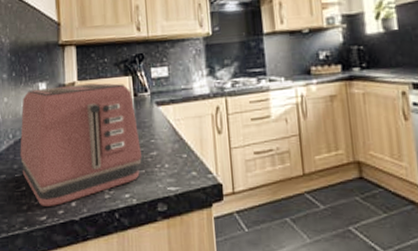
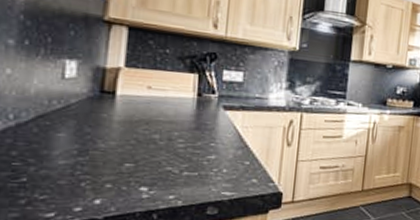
toaster: present [20,83,142,206] -> none [23,65,197,202]

